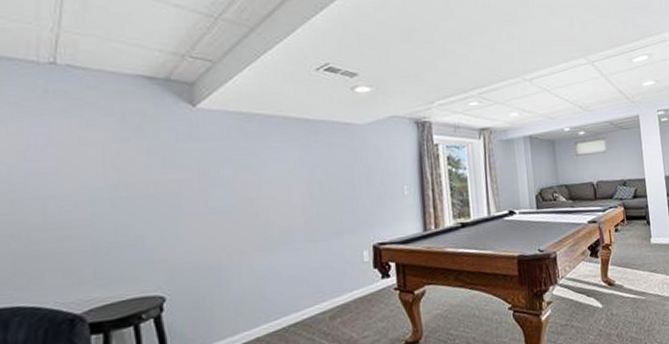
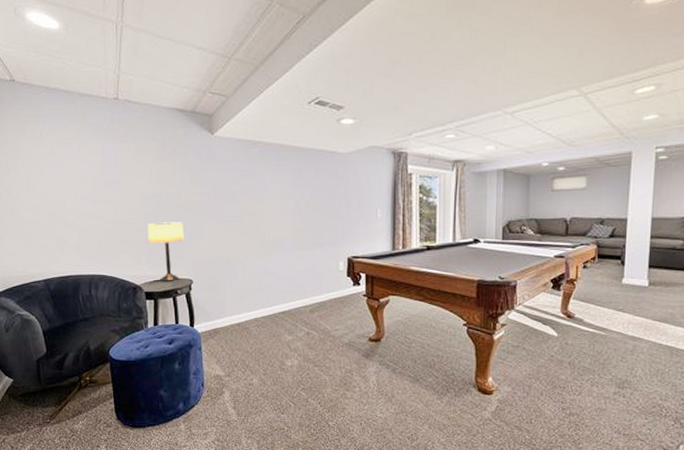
table lamp: none [95,219,152,305] -> present [147,222,184,281]

